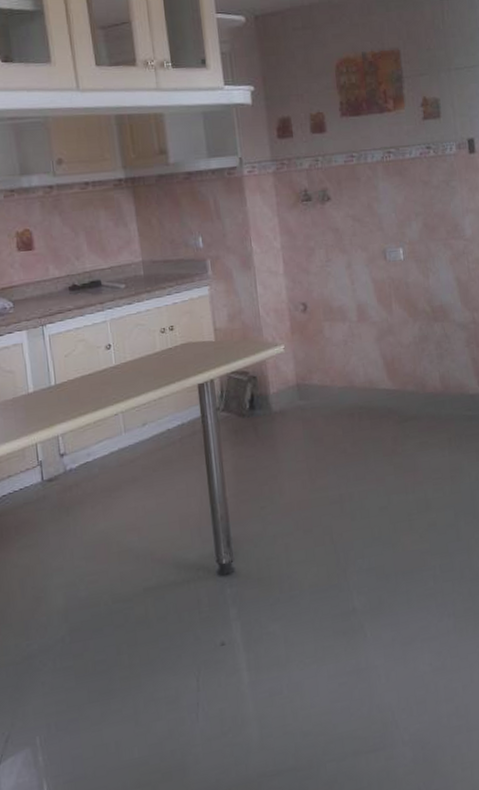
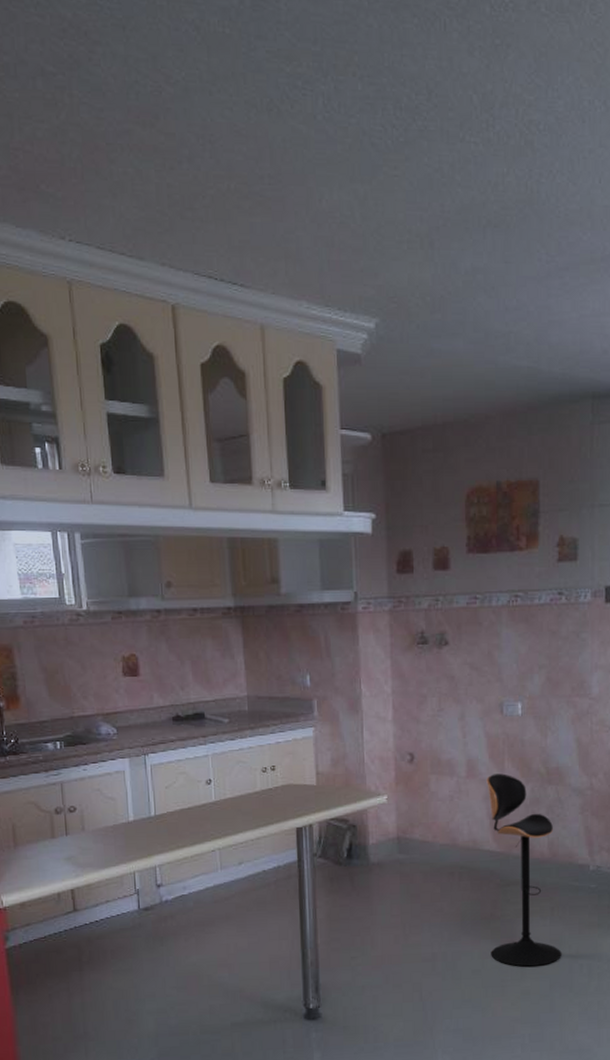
bar stool: none [377,315,463,499] -> present [486,773,561,967]

